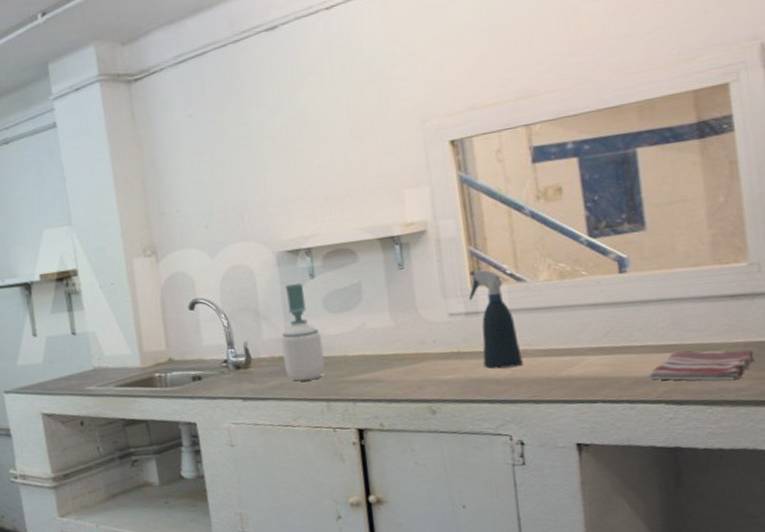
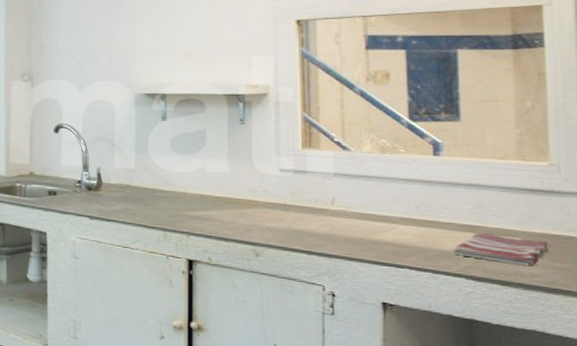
soap bottle: present [281,284,325,382] -> none [130,123,166,210]
spray bottle: present [469,269,523,369] -> none [299,134,340,225]

